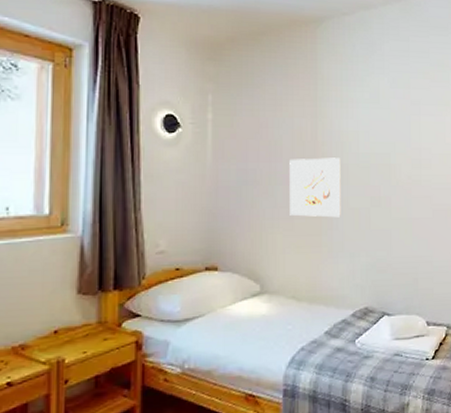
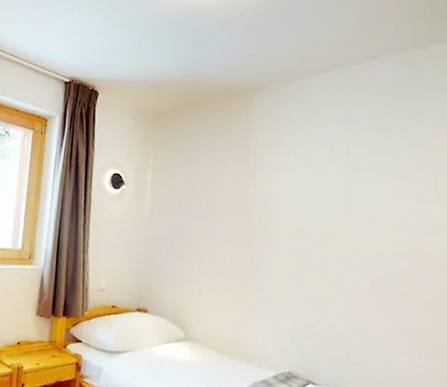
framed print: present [290,158,341,218] -> none [216,218,270,278]

